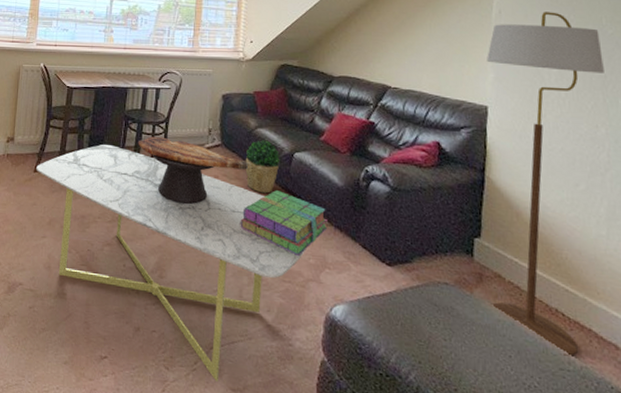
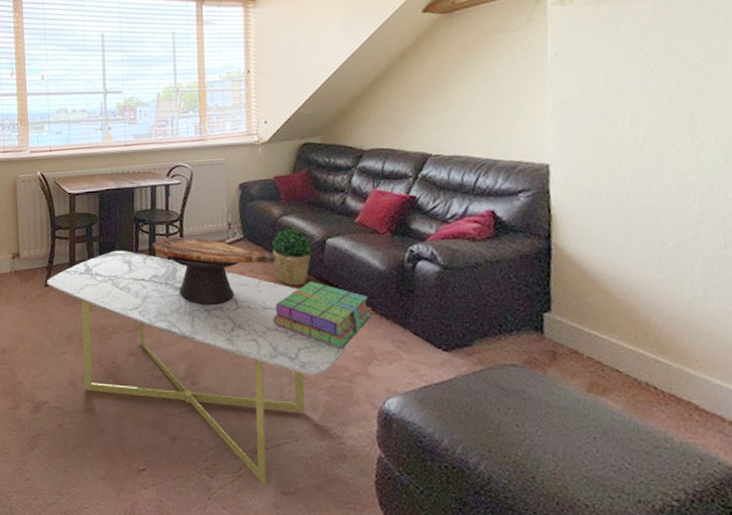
floor lamp: present [487,12,604,356] -> none [544,46,691,433]

